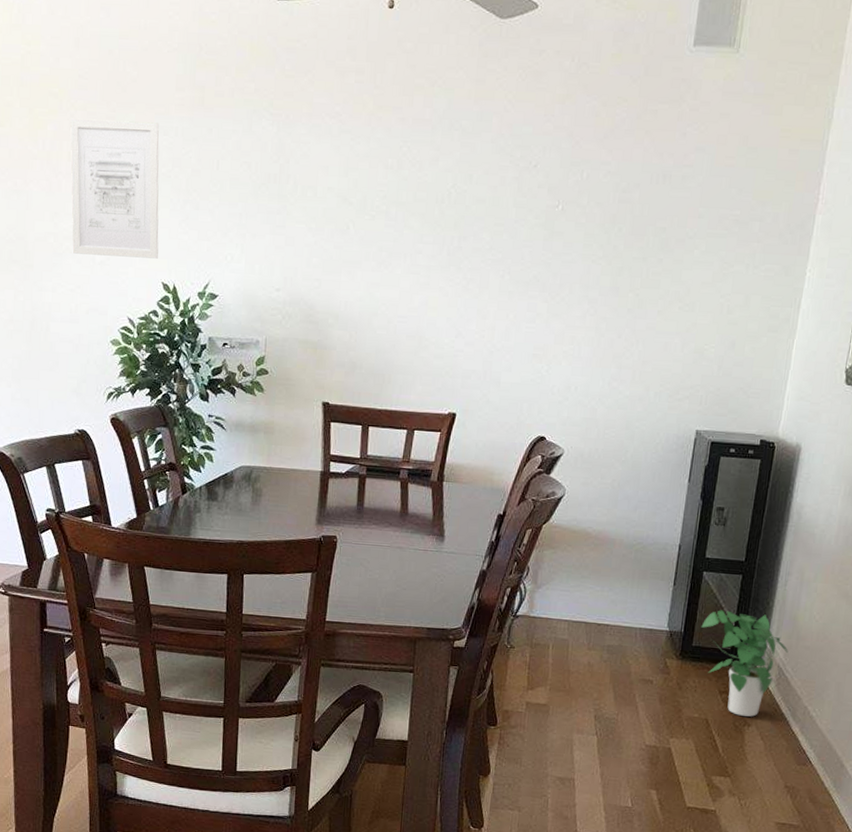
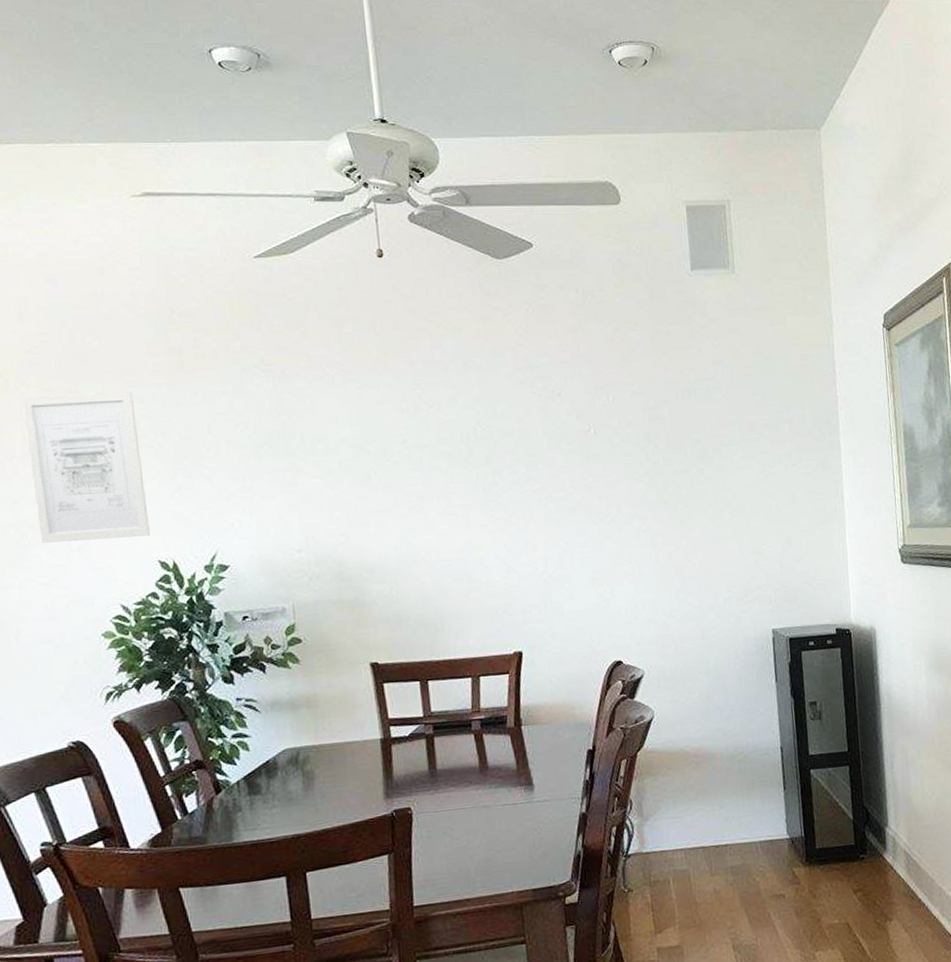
potted plant: present [701,610,788,717] -> none [820,801,911,912]

